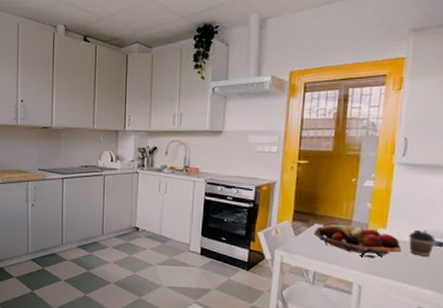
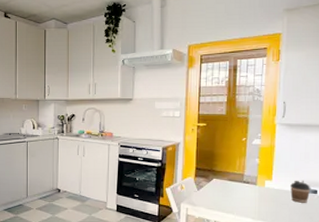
fruit basket: present [313,222,402,258] -> none [213,177,285,207]

